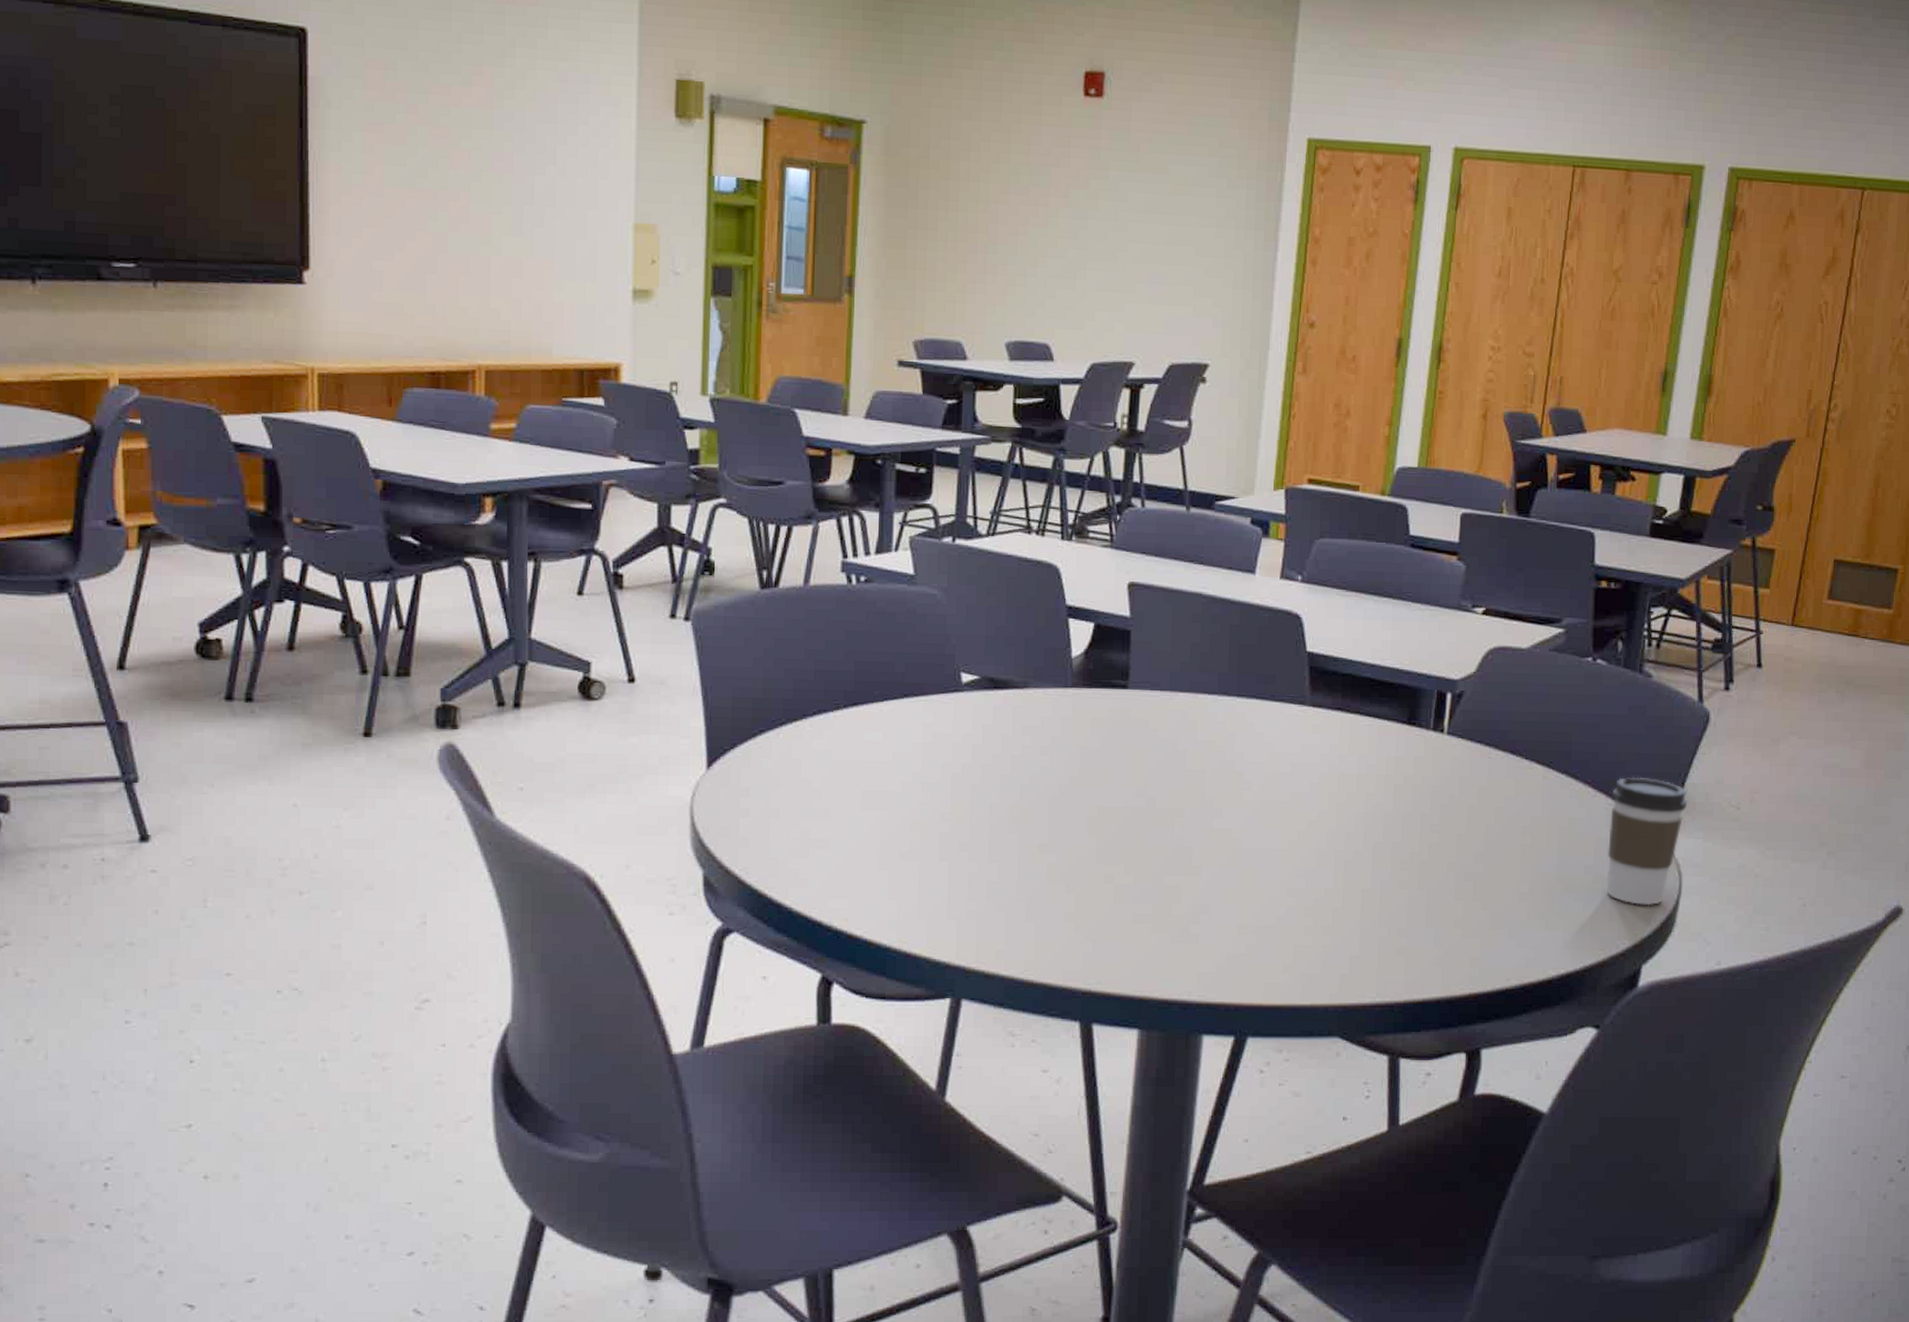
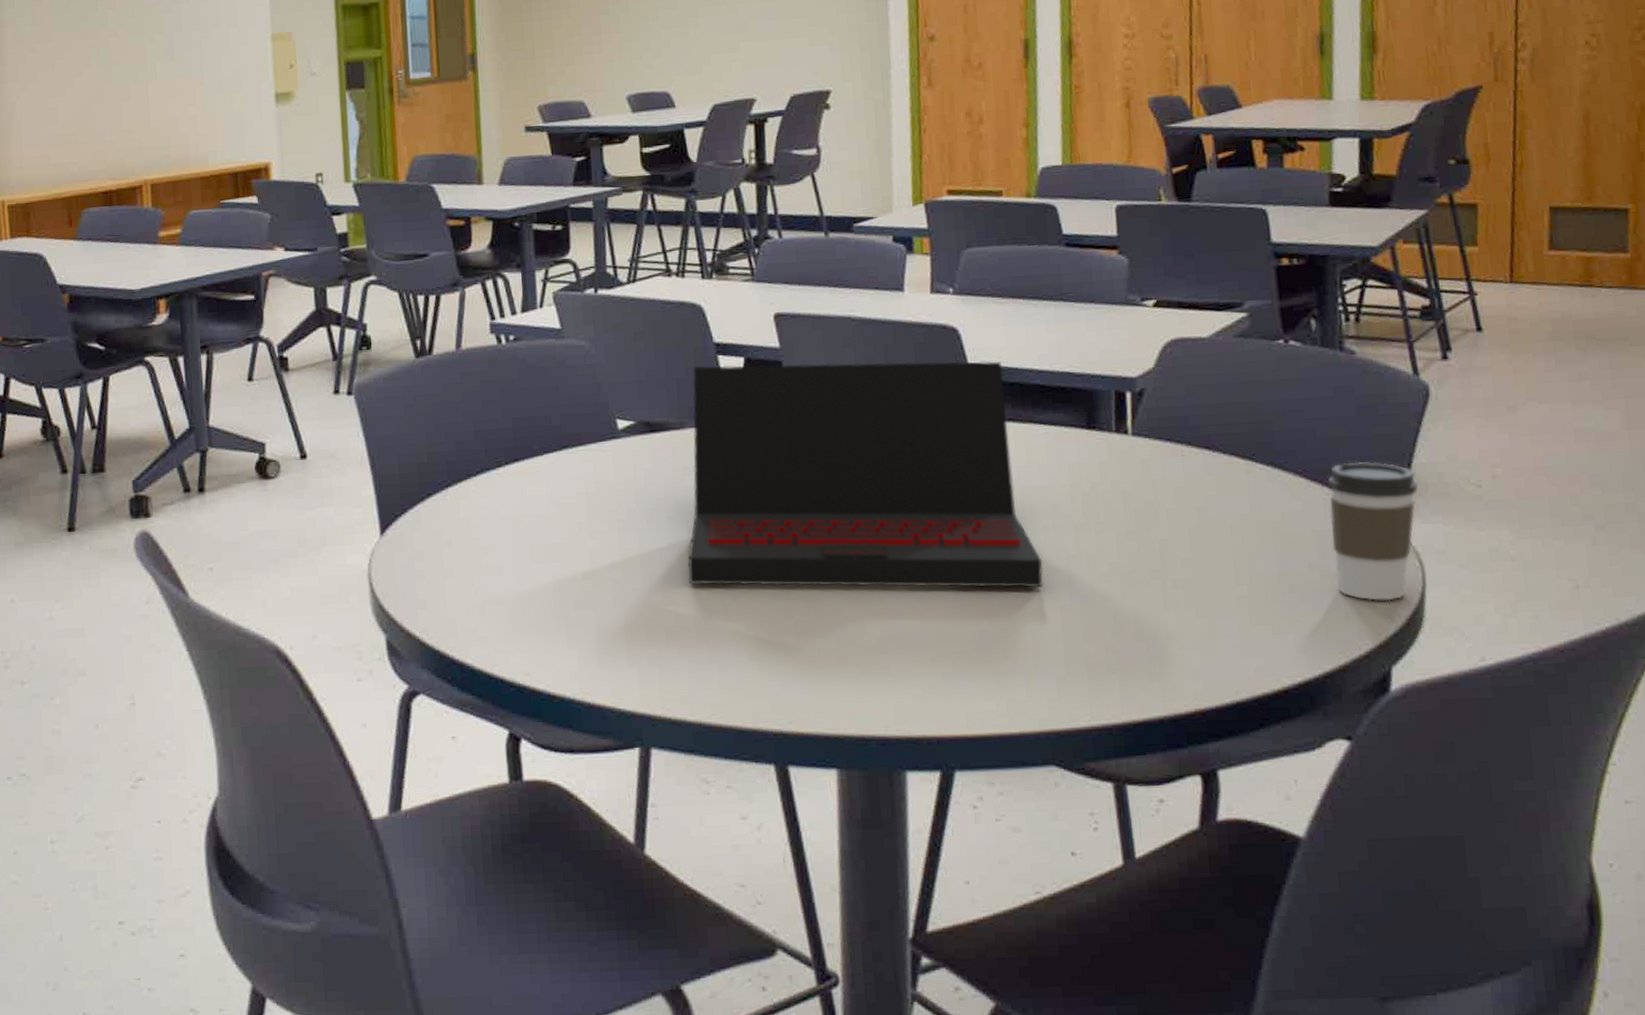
laptop: none [1016,627,1352,871] -> present [687,361,1044,588]

